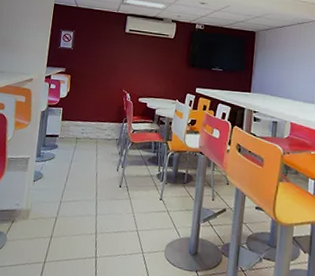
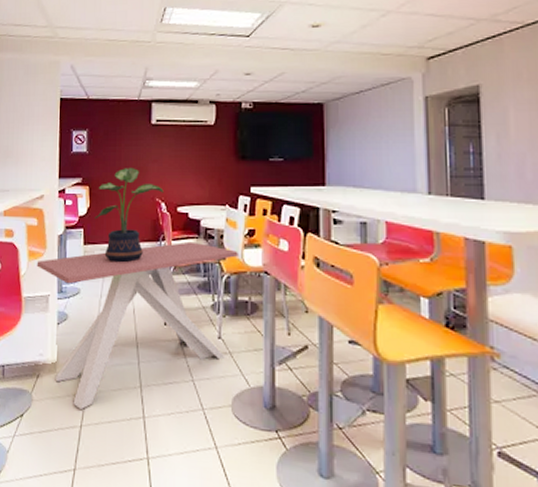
dining table: none [21,125,182,249] -> present [36,241,238,409]
potted plant: none [72,63,130,137] -> present [94,167,164,263]

